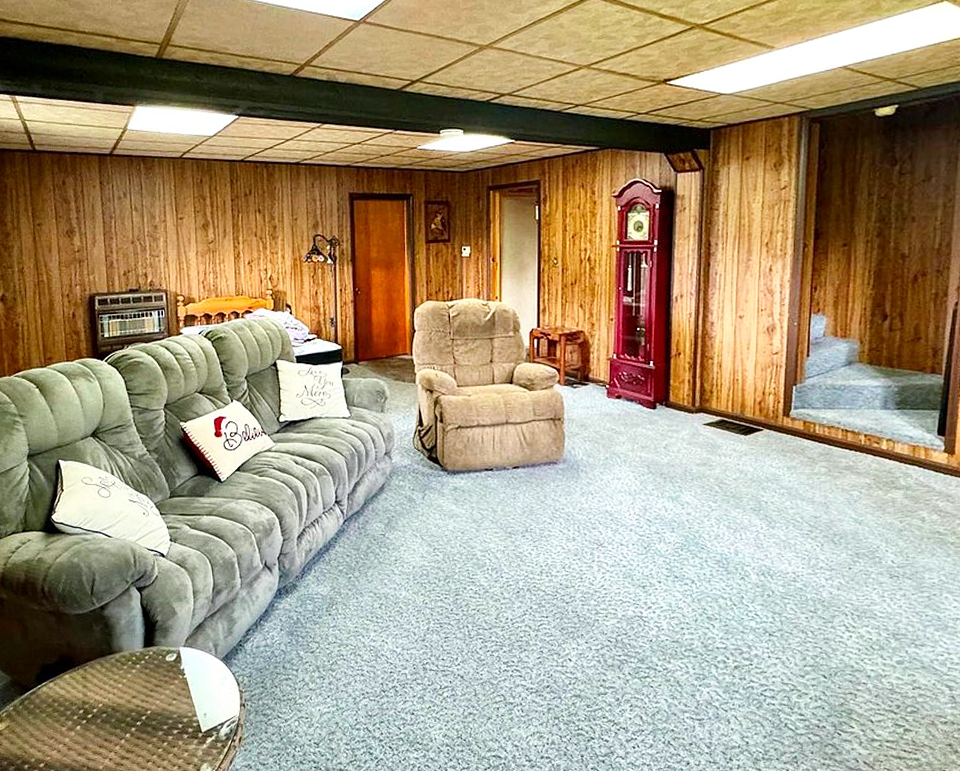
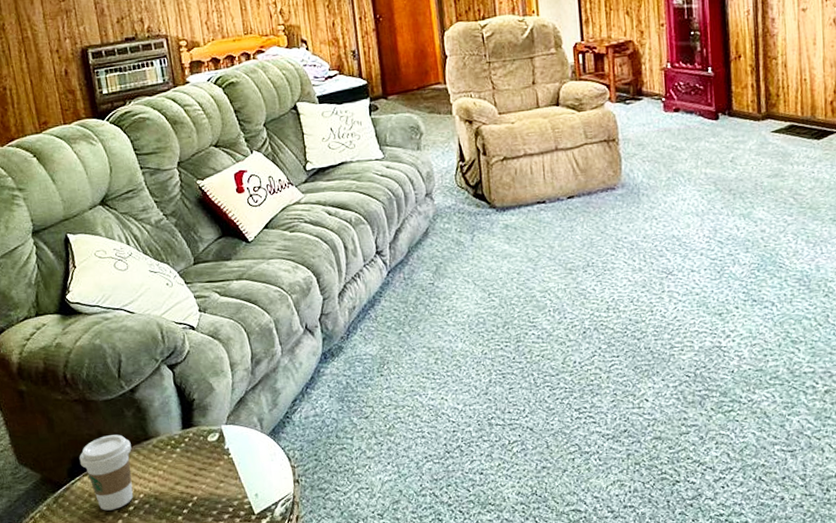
coffee cup: none [47,647,96,716] -> present [79,434,134,511]

